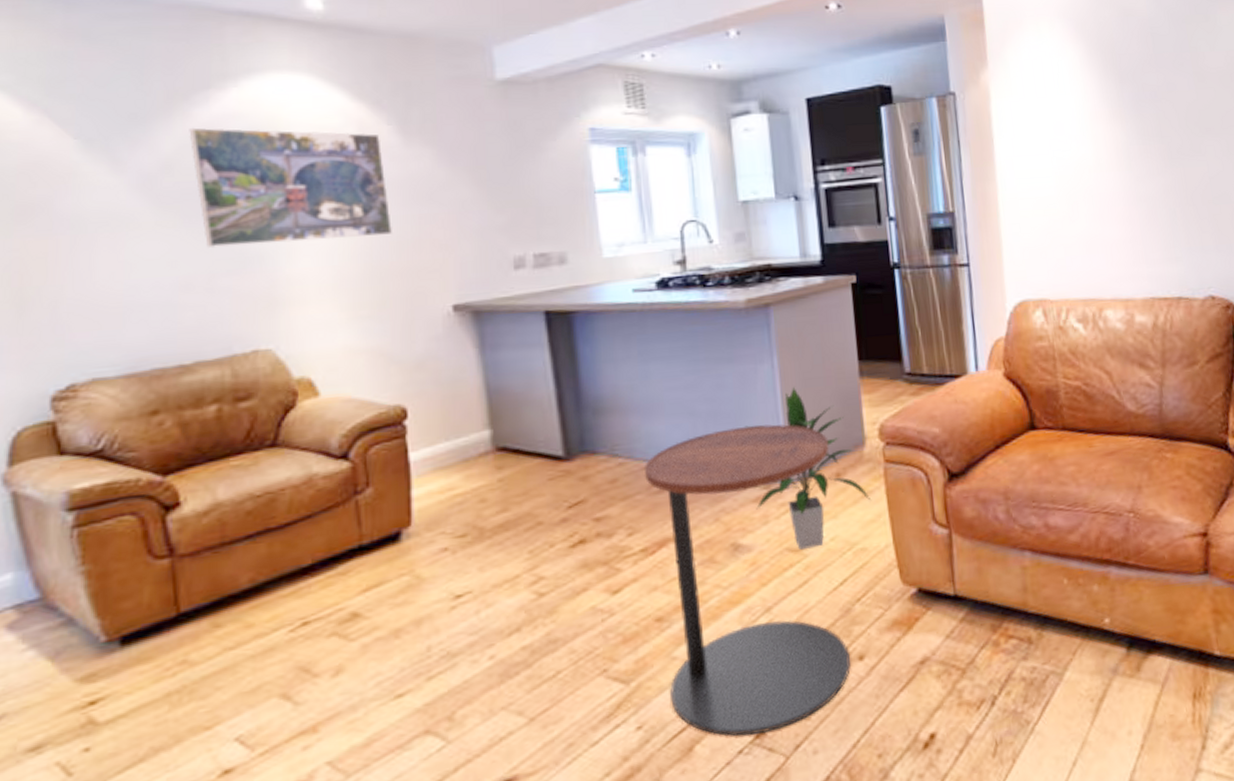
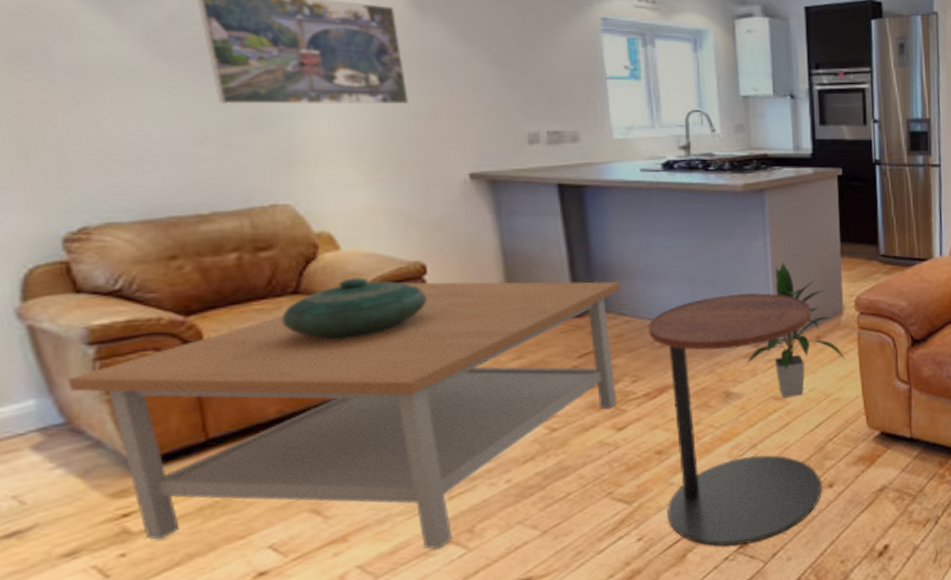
coffee table: none [45,418,614,741] -> present [67,281,621,549]
decorative bowl: none [259,425,407,497] -> present [282,277,427,340]

